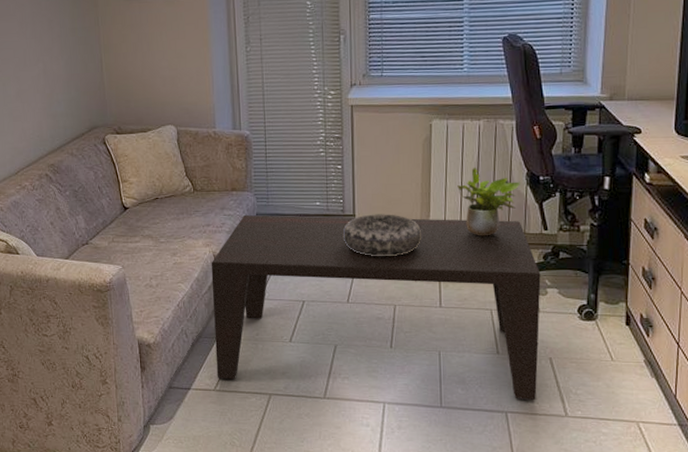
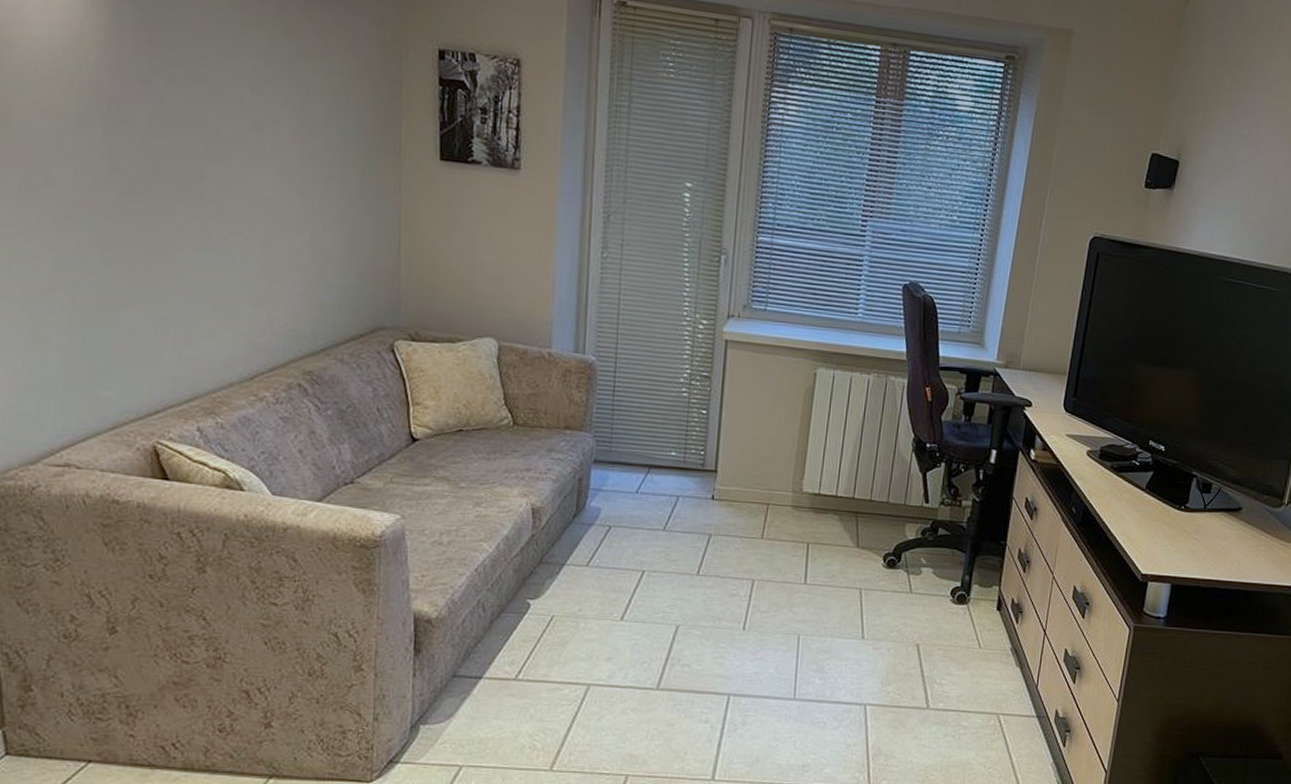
coffee table: present [211,215,541,400] -> none [520,461,917,691]
decorative bowl: present [342,214,422,257] -> none [699,471,793,523]
potted plant: present [457,167,520,236] -> none [837,426,906,506]

